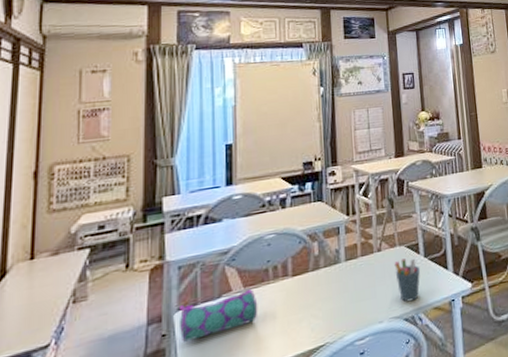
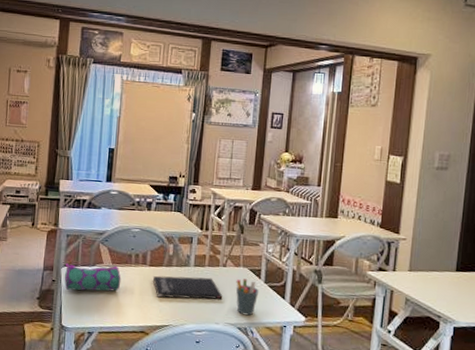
notebook: none [297,268,383,313] -> present [152,275,223,300]

